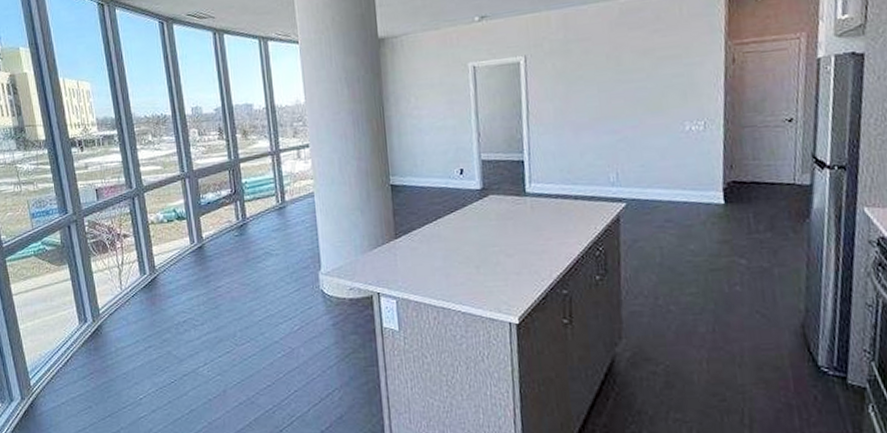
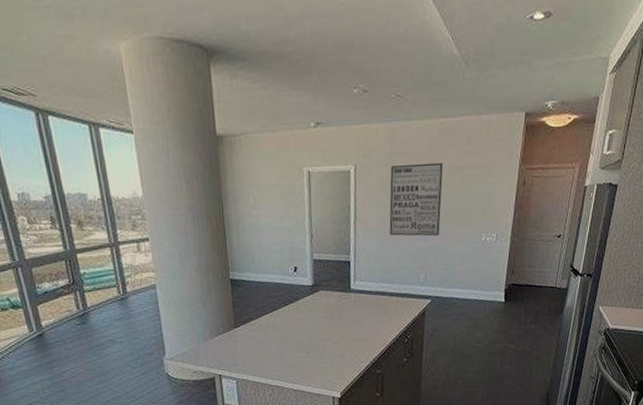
wall art: none [565,45,631,130] -> present [389,162,443,237]

